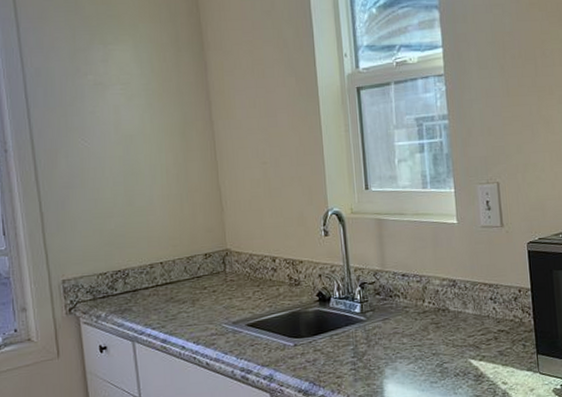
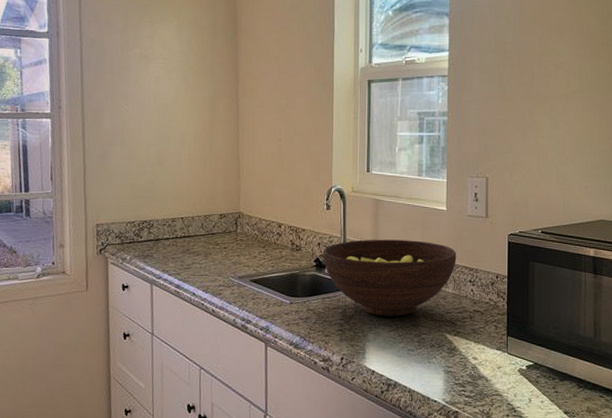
fruit bowl: none [325,260,474,349] -> present [323,239,457,317]

